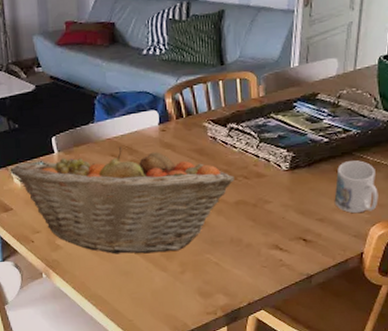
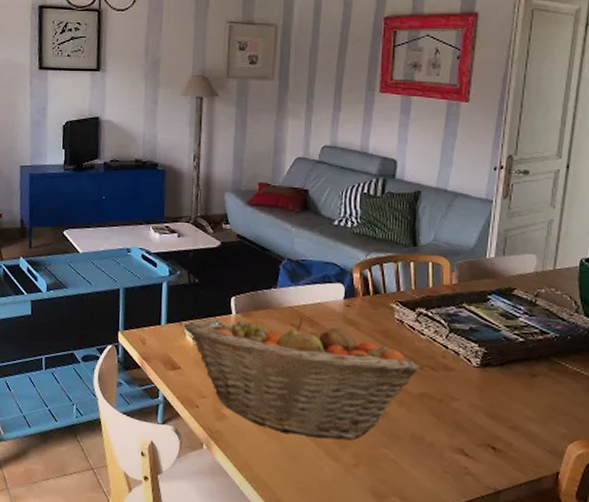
mug: present [334,160,378,214] -> none [528,366,577,426]

